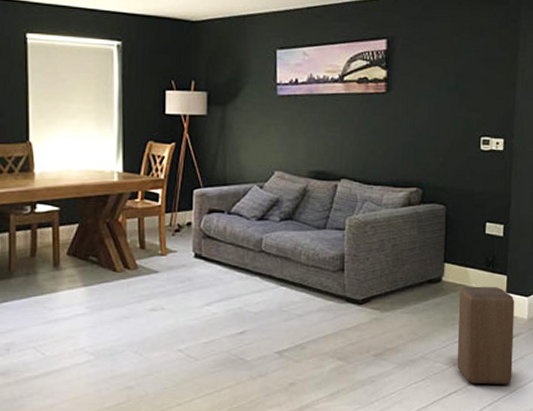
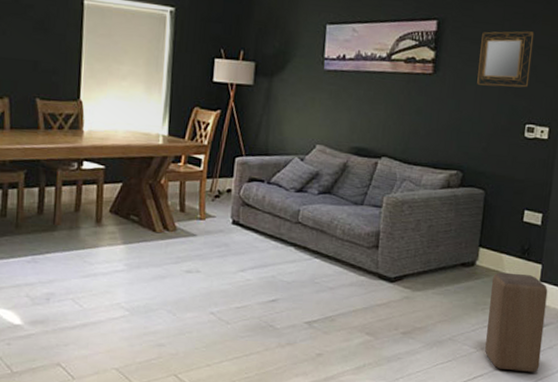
home mirror: none [430,45,483,102] -> present [477,31,534,88]

